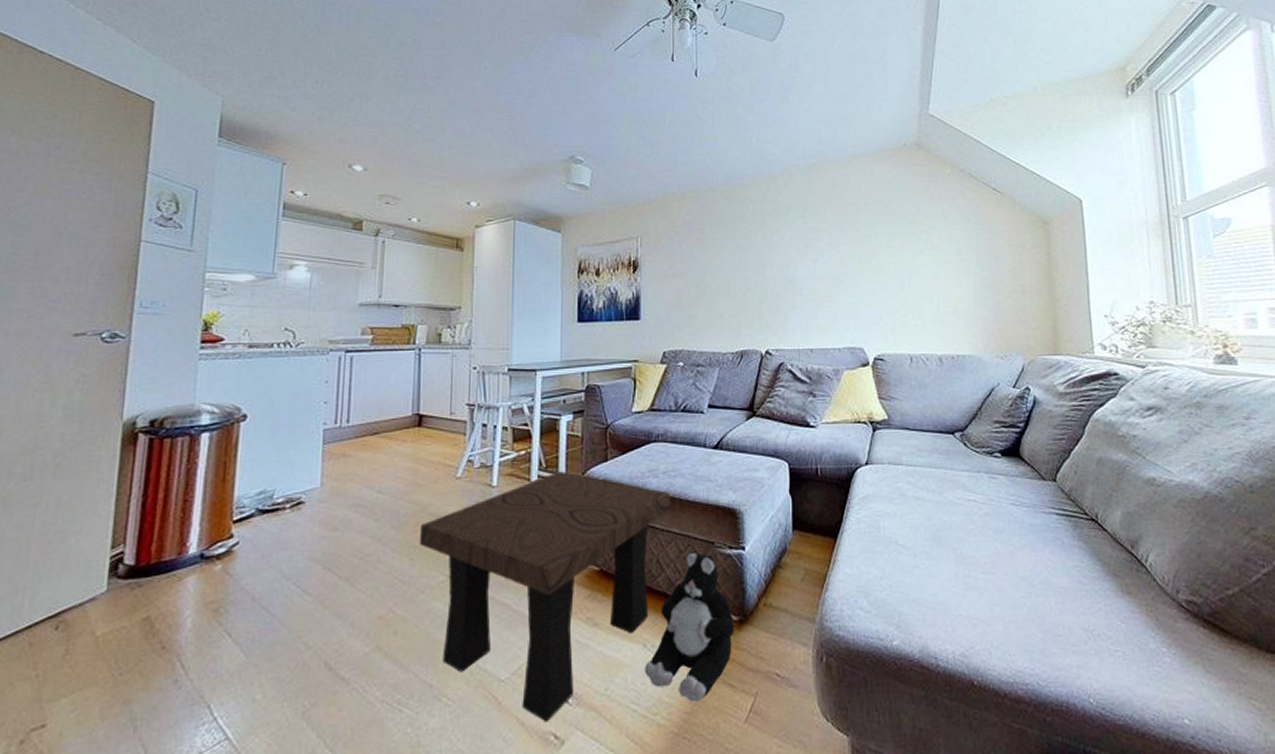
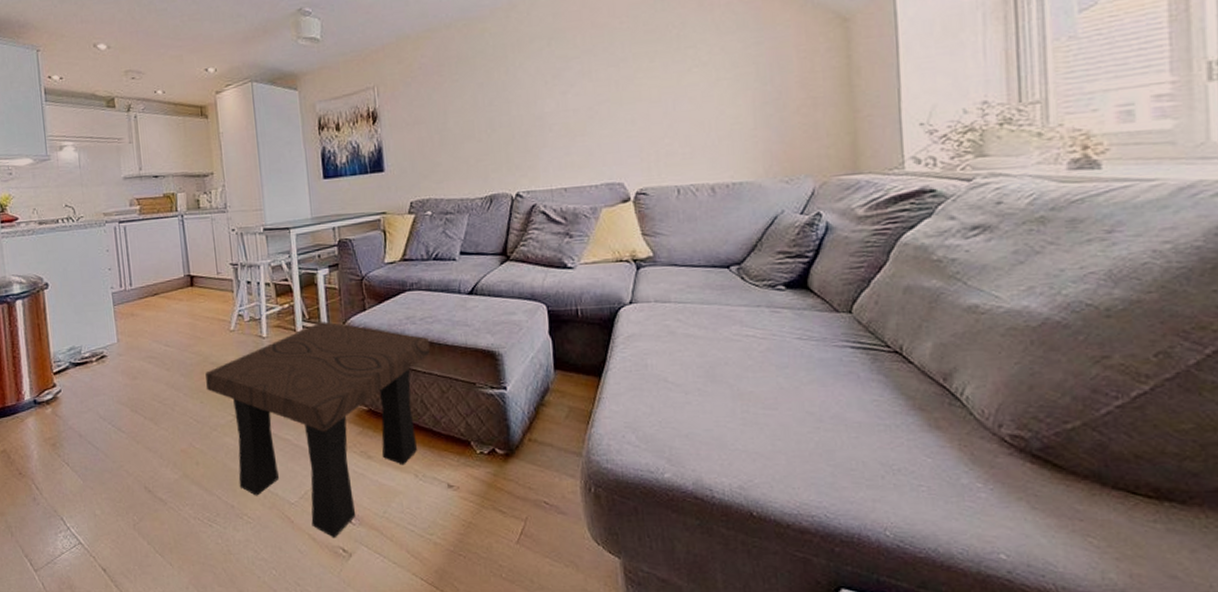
plush toy: present [645,550,735,702] -> none [418,390,502,525]

